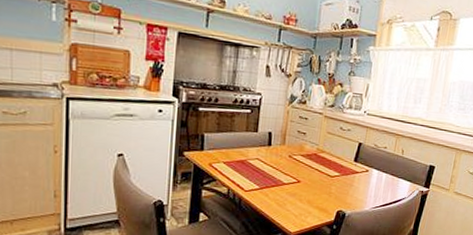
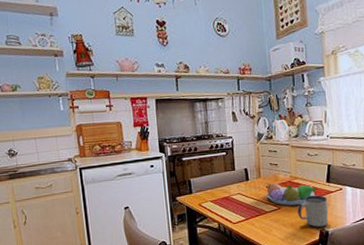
fruit bowl: none [286,153,342,181] -> present [265,183,317,206]
mug: none [317,172,352,209] -> present [297,195,329,229]

